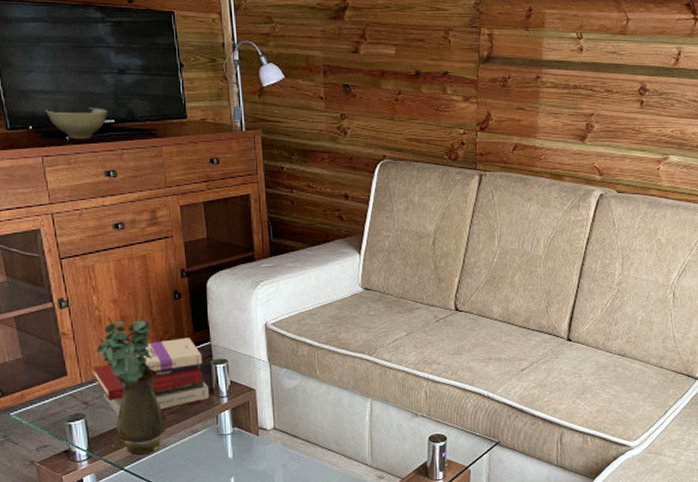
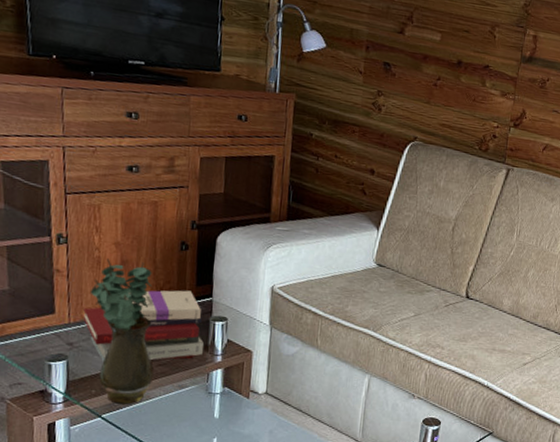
bowl: present [45,108,107,139] -> none [72,40,138,78]

